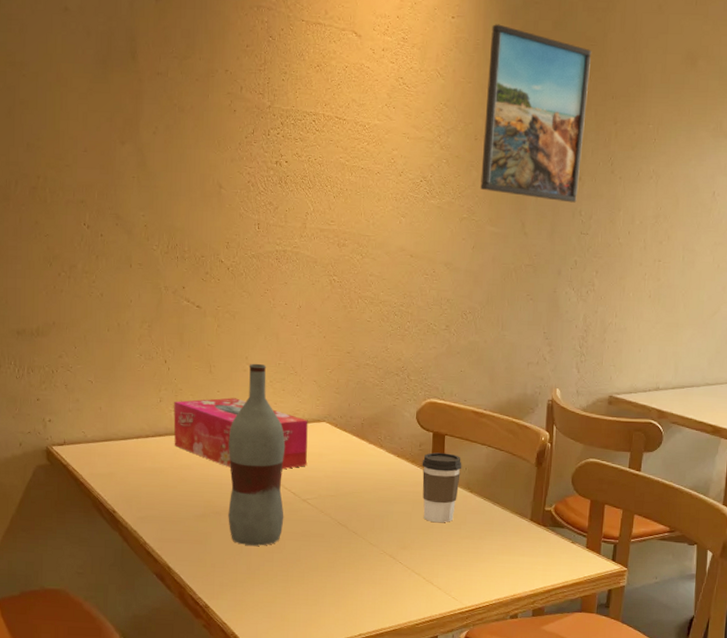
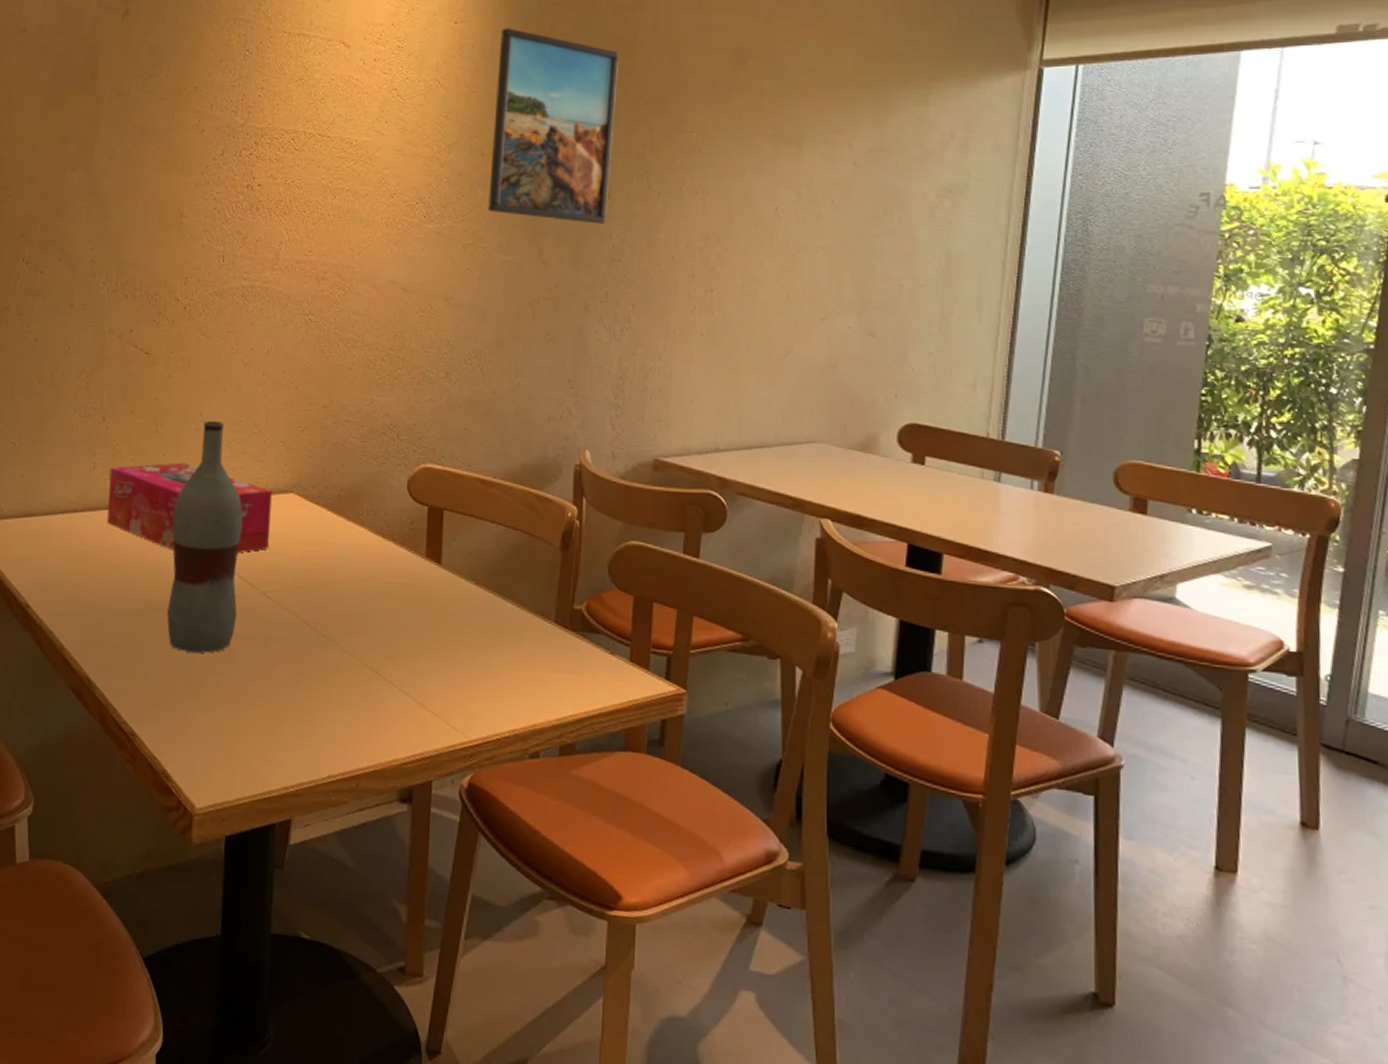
coffee cup: present [422,452,462,523] -> none [413,532,465,625]

